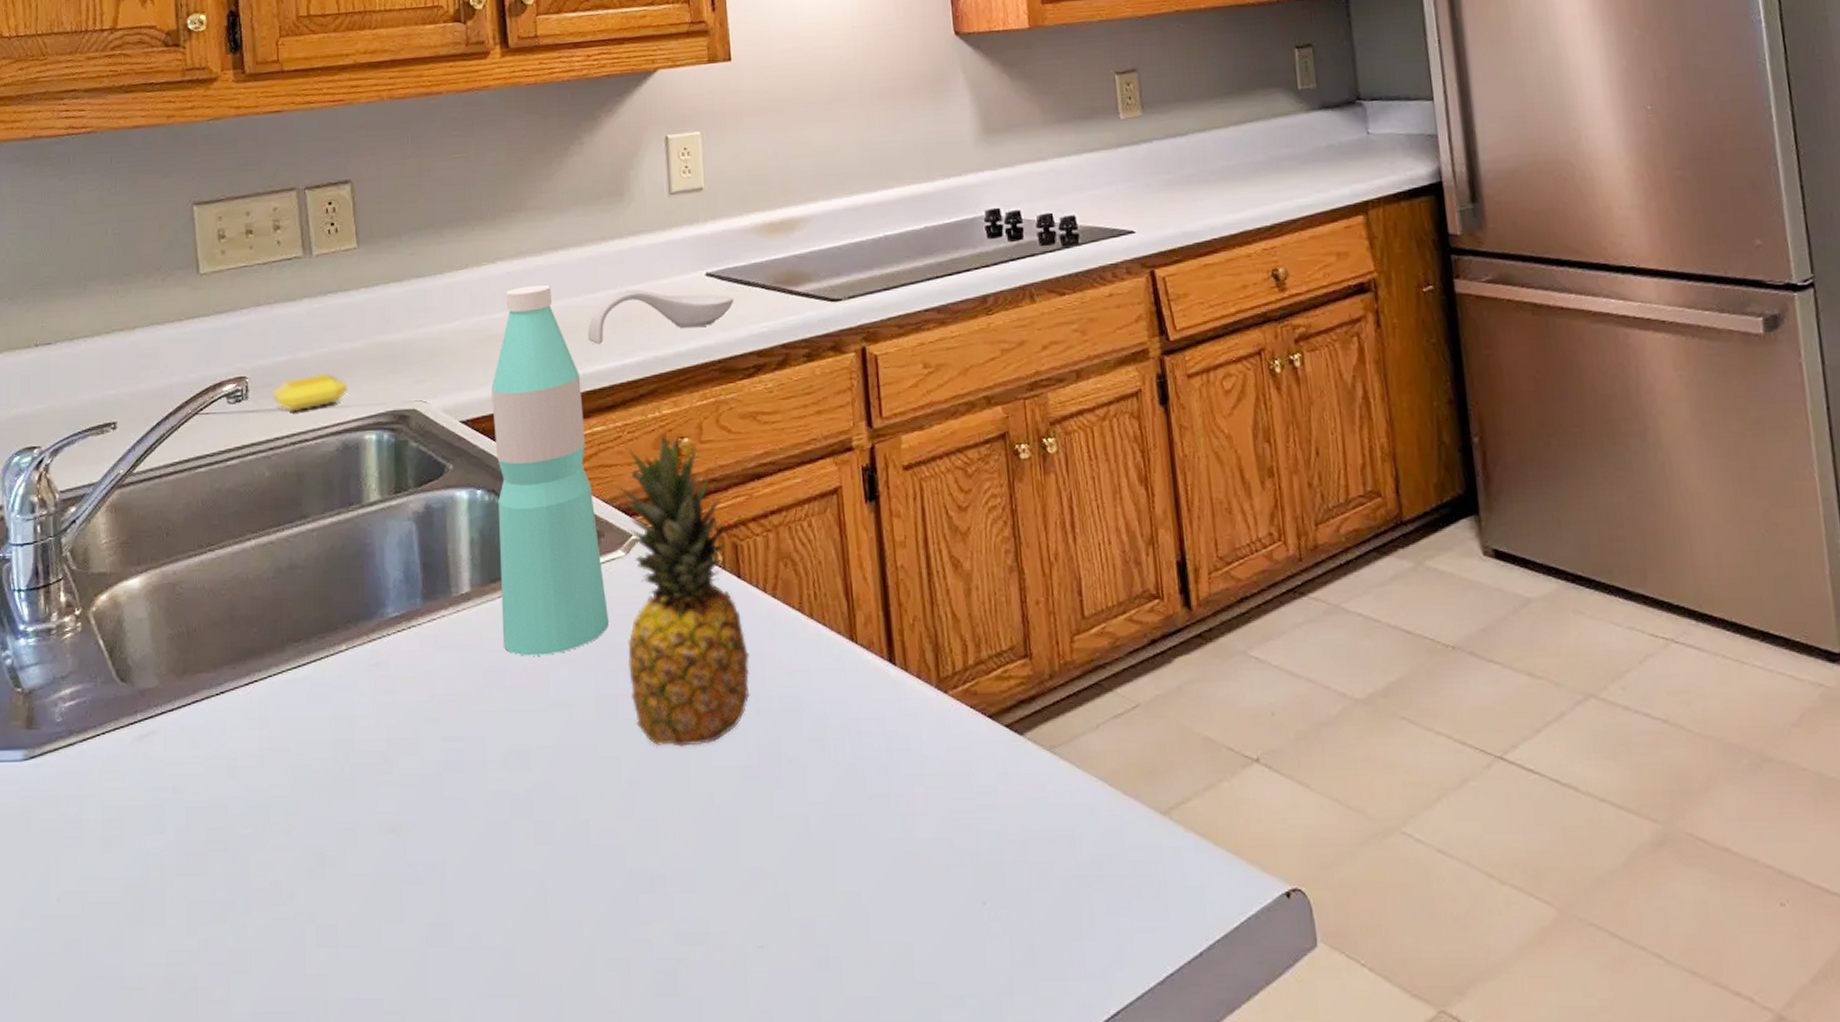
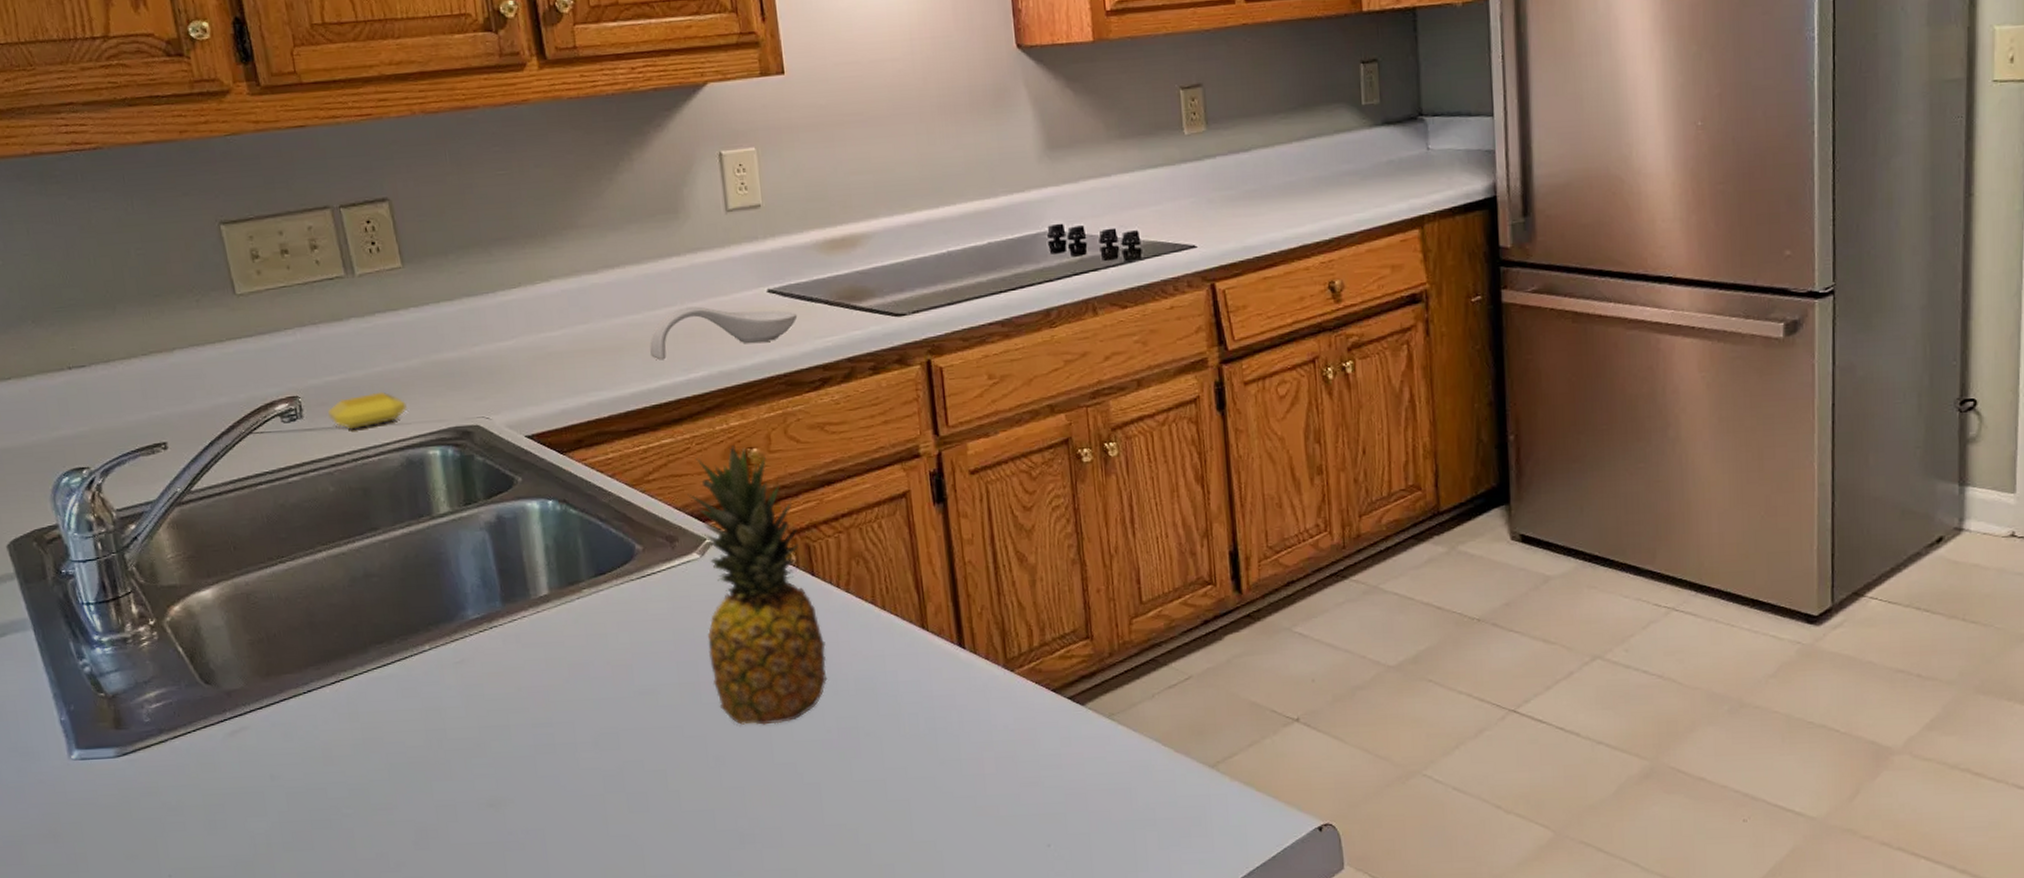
water bottle: present [491,284,609,656] -> none [555,302,688,650]

